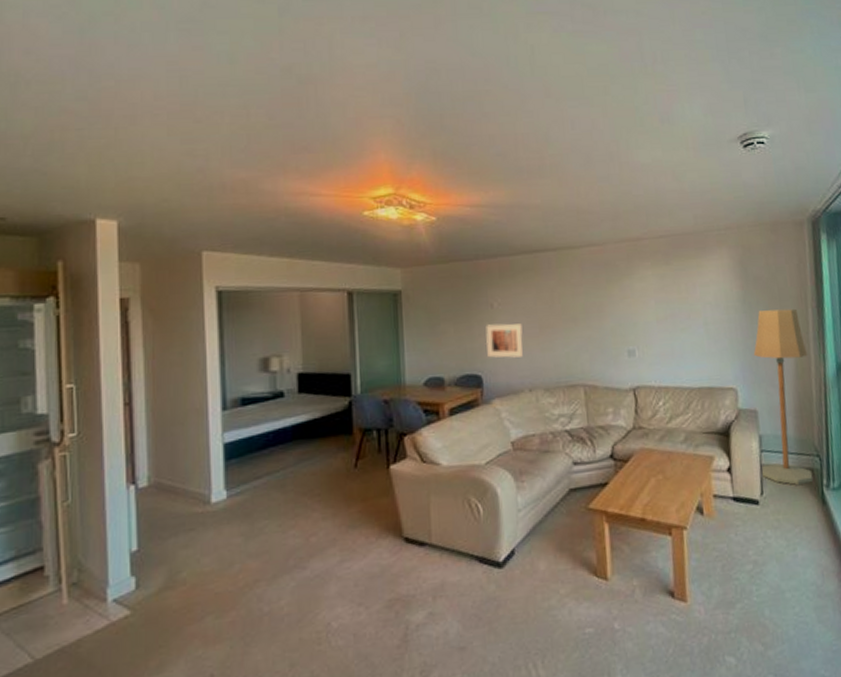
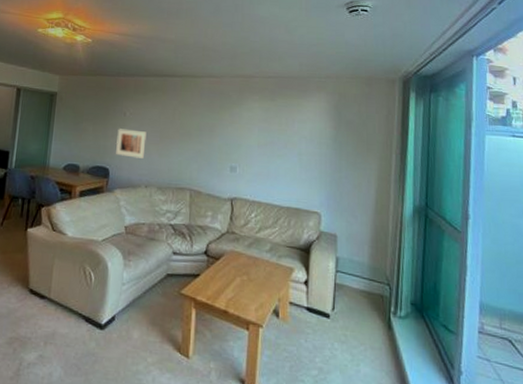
floor lamp: present [753,308,814,485] -> none [336,150,388,308]

